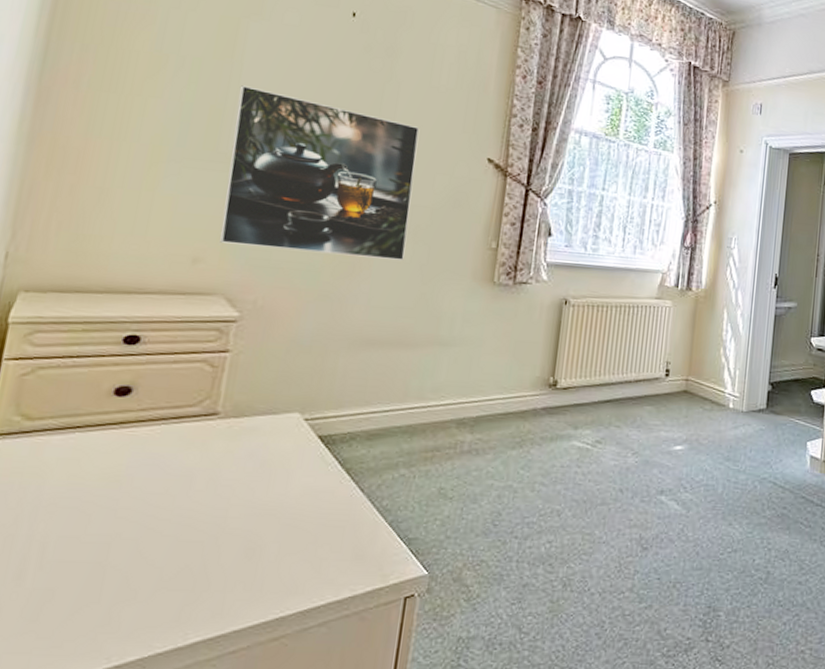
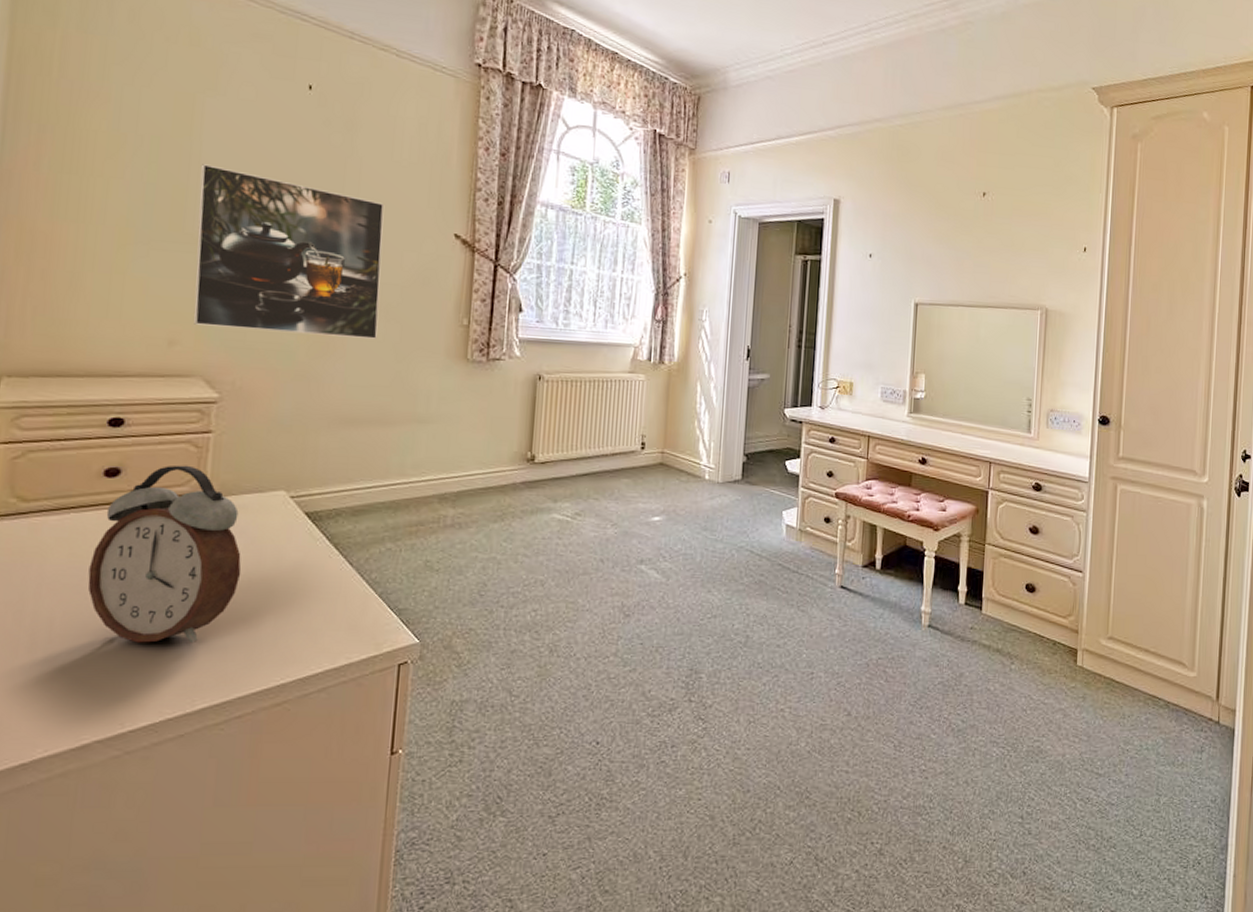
alarm clock: none [86,384,250,573] -> present [87,465,241,644]

